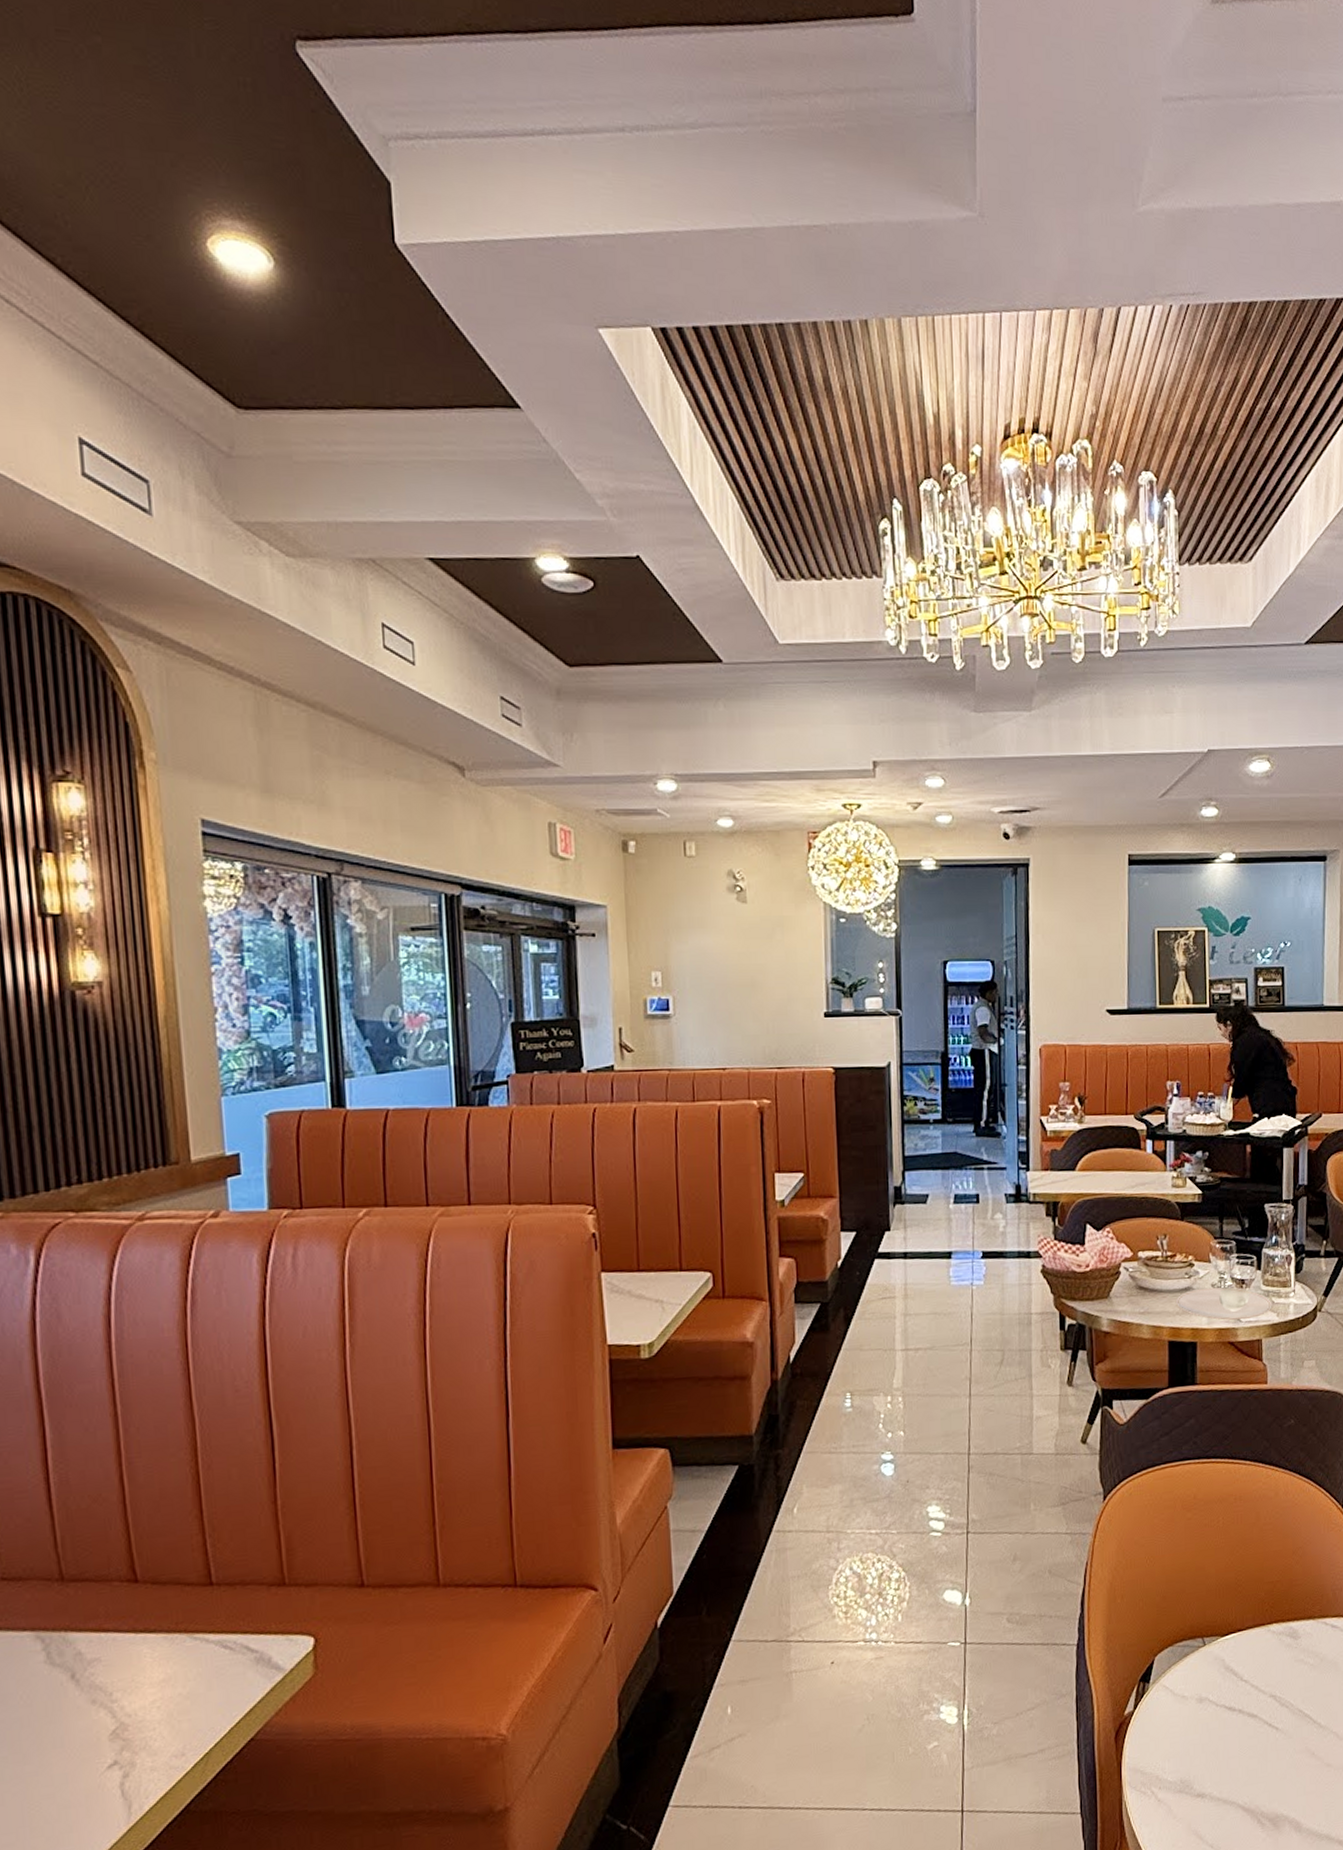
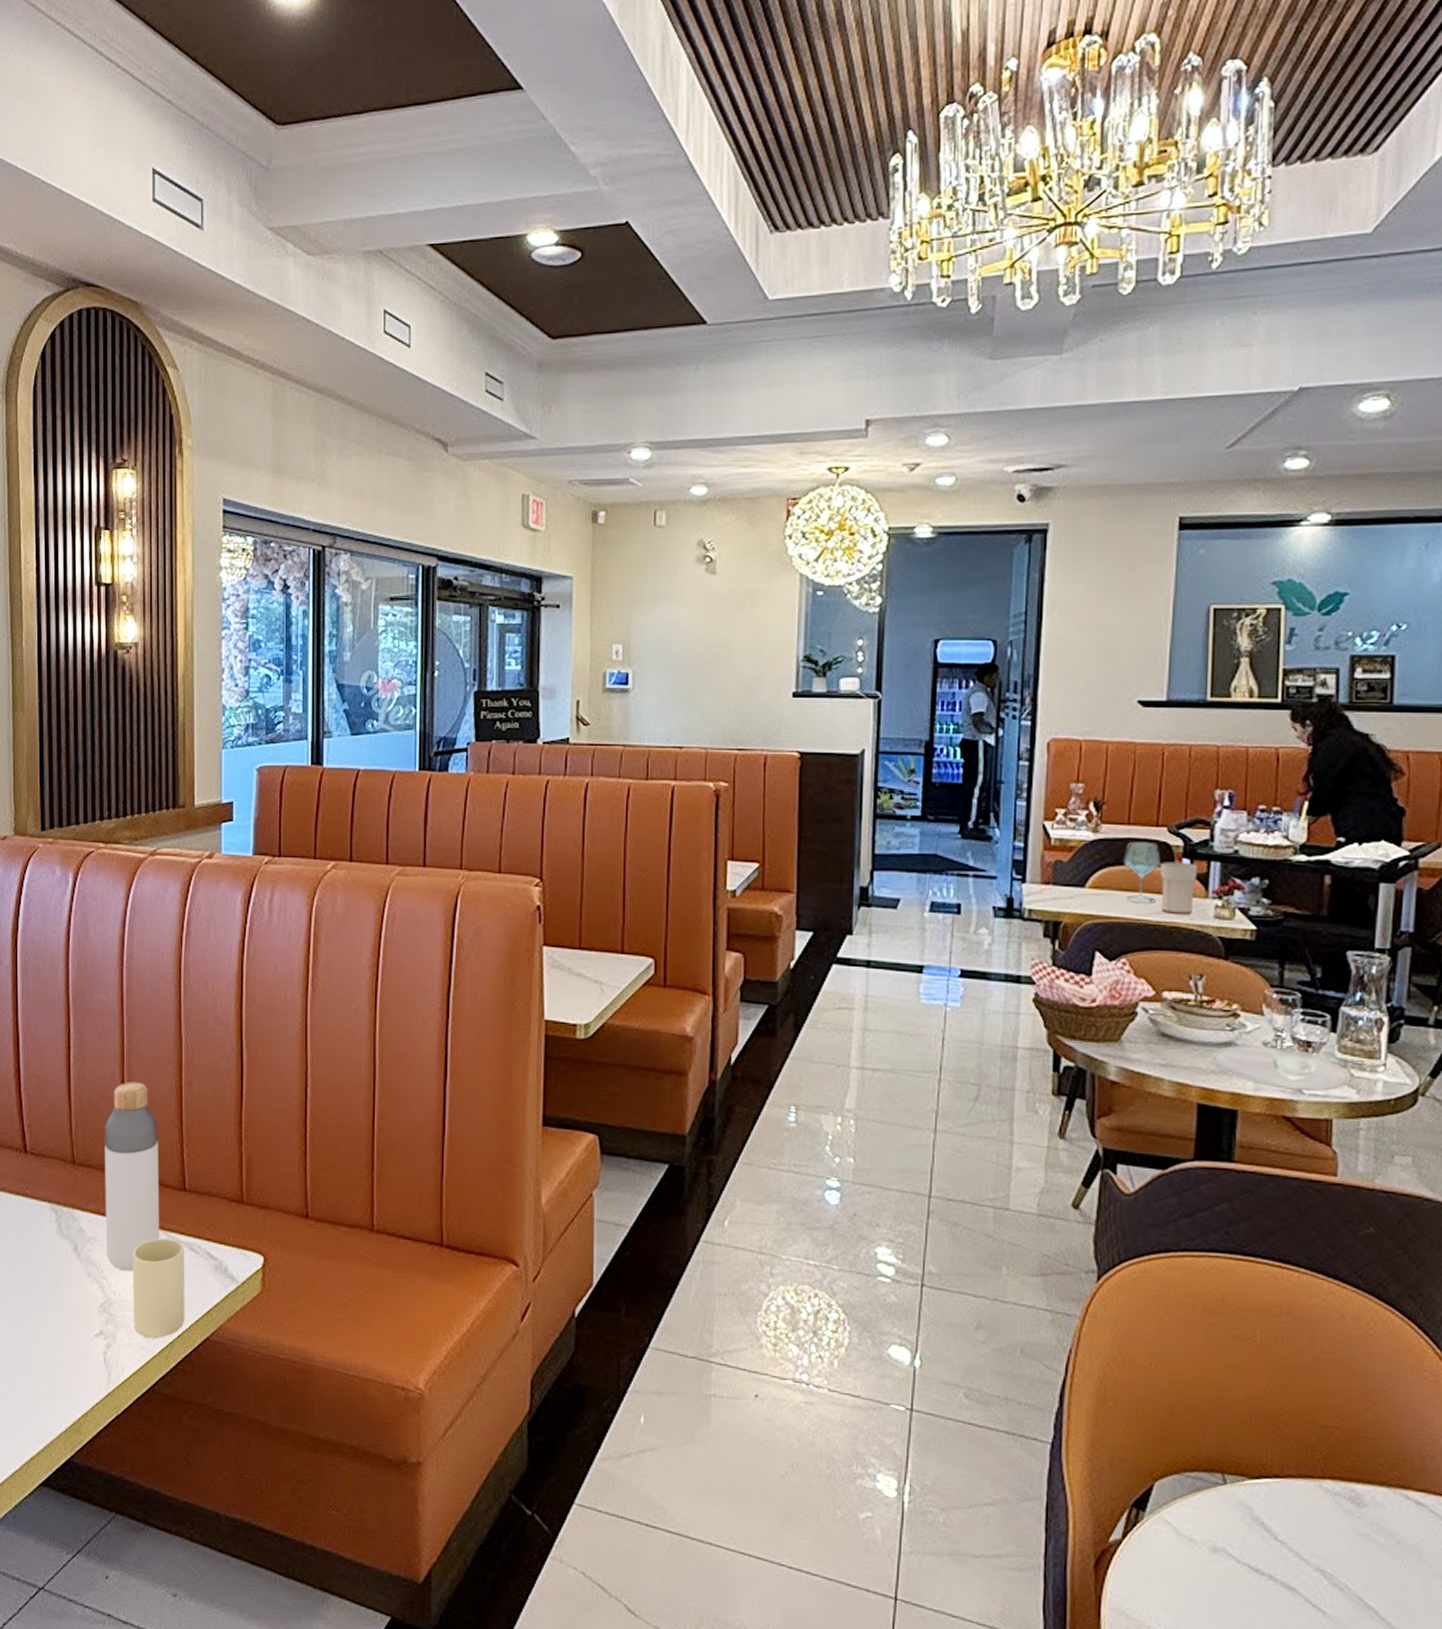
bottle: none [101,1475,184,1689] -> present [105,1081,160,1272]
cup: none [148,1640,223,1756] -> present [132,1238,185,1339]
wine glass: none [1103,1128,1131,1180] -> present [1123,841,1161,903]
cup: none [1130,1143,1158,1188] -> present [1160,861,1198,916]

